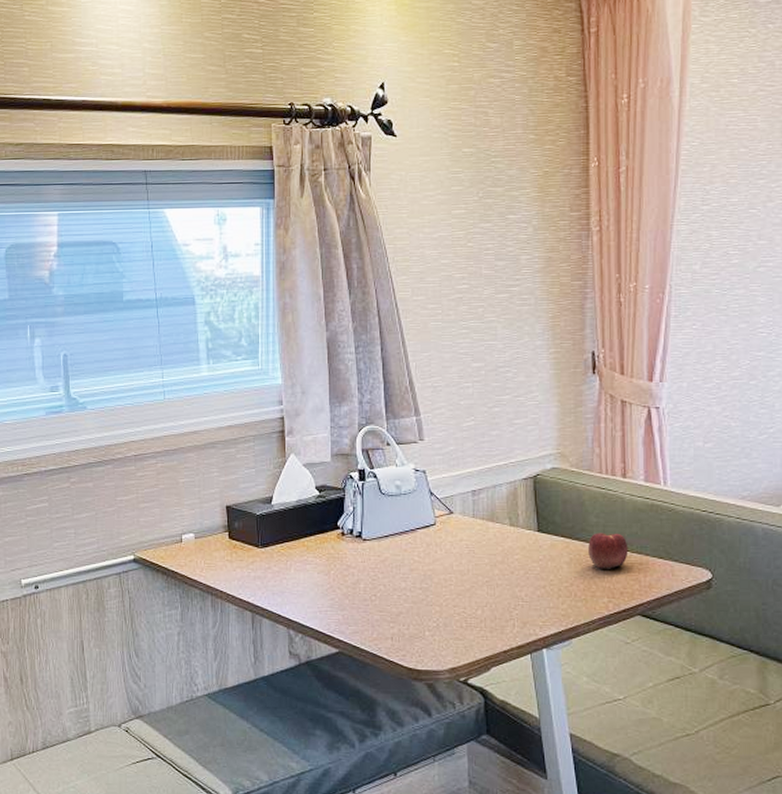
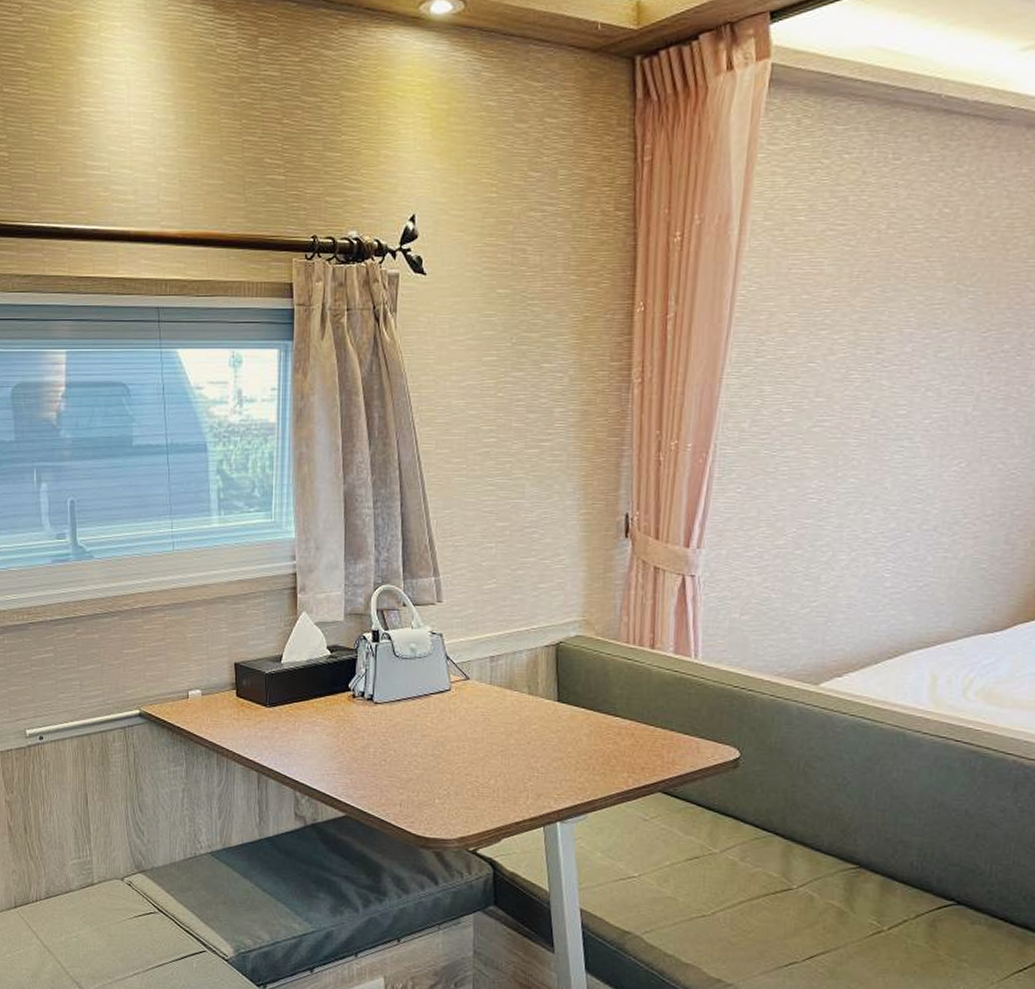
apple: present [588,532,628,570] -> none [610,705,653,745]

